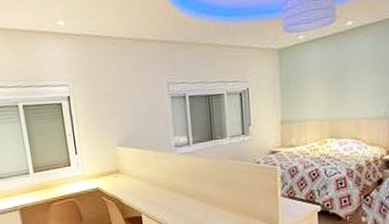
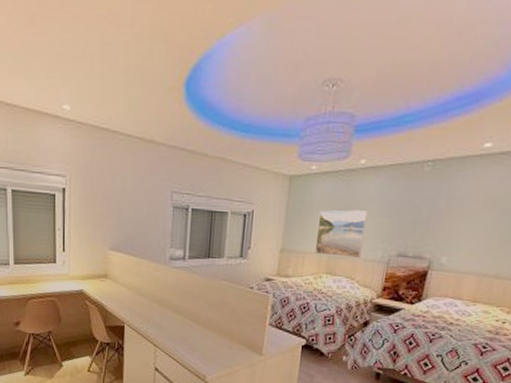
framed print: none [313,70,364,121] -> present [314,210,367,259]

